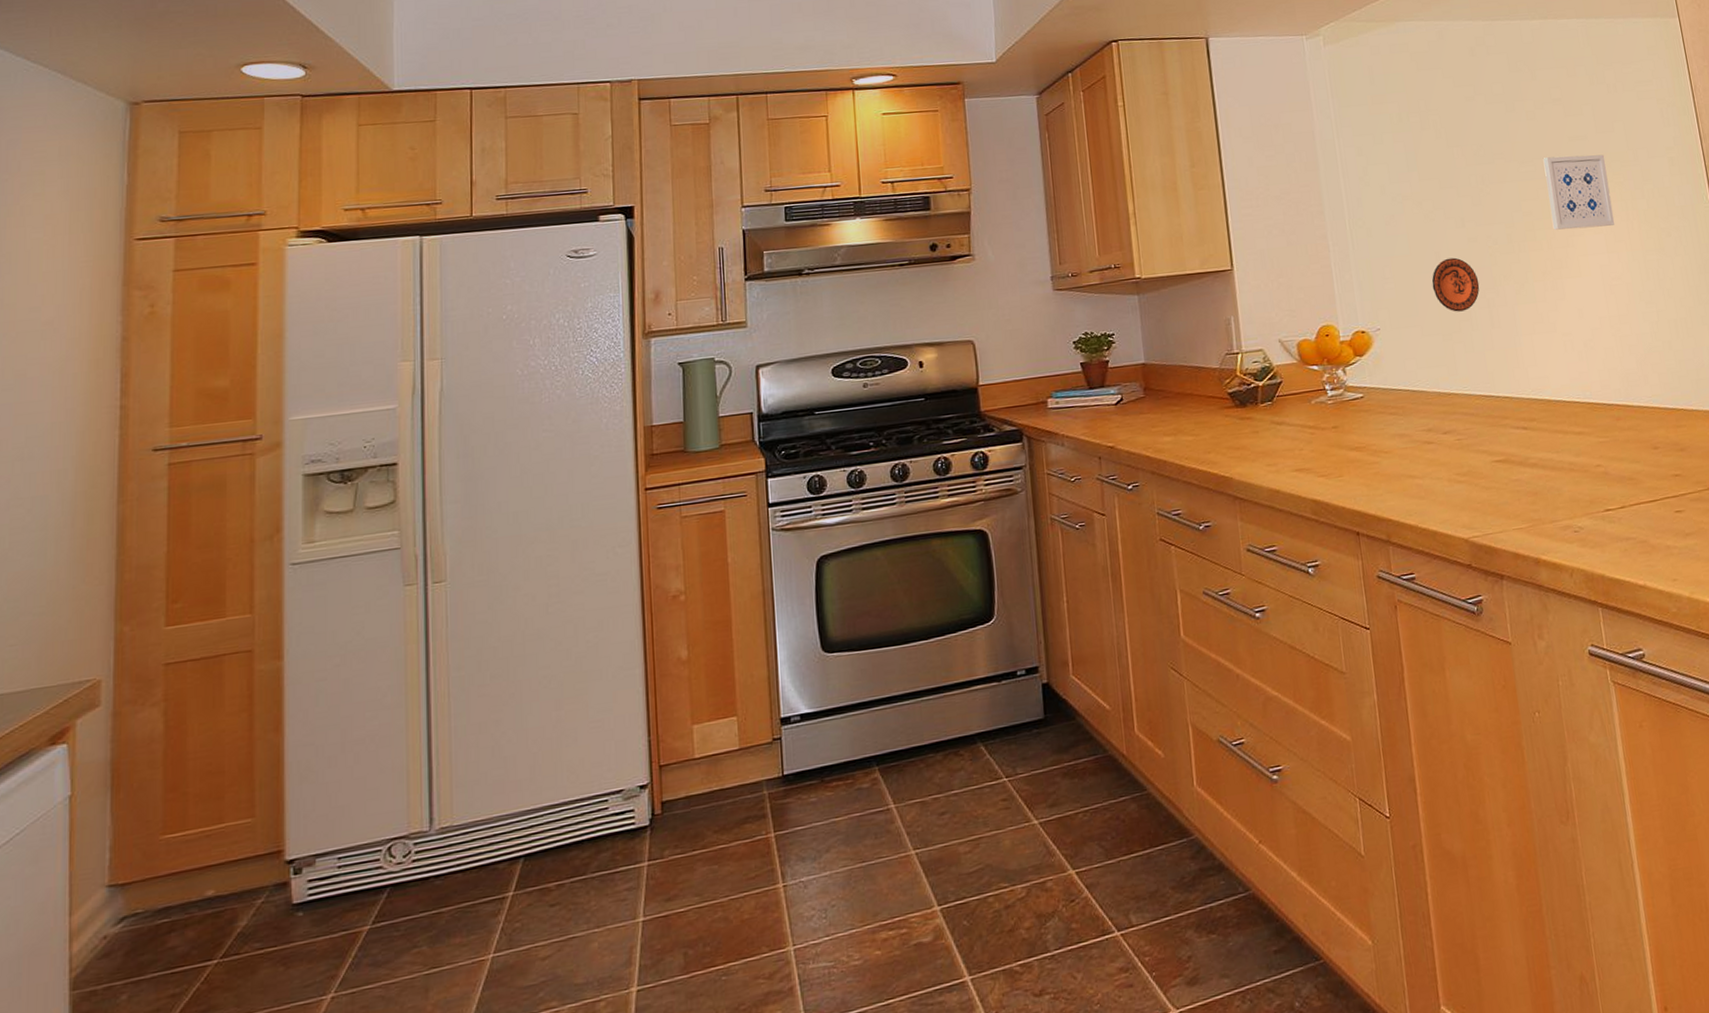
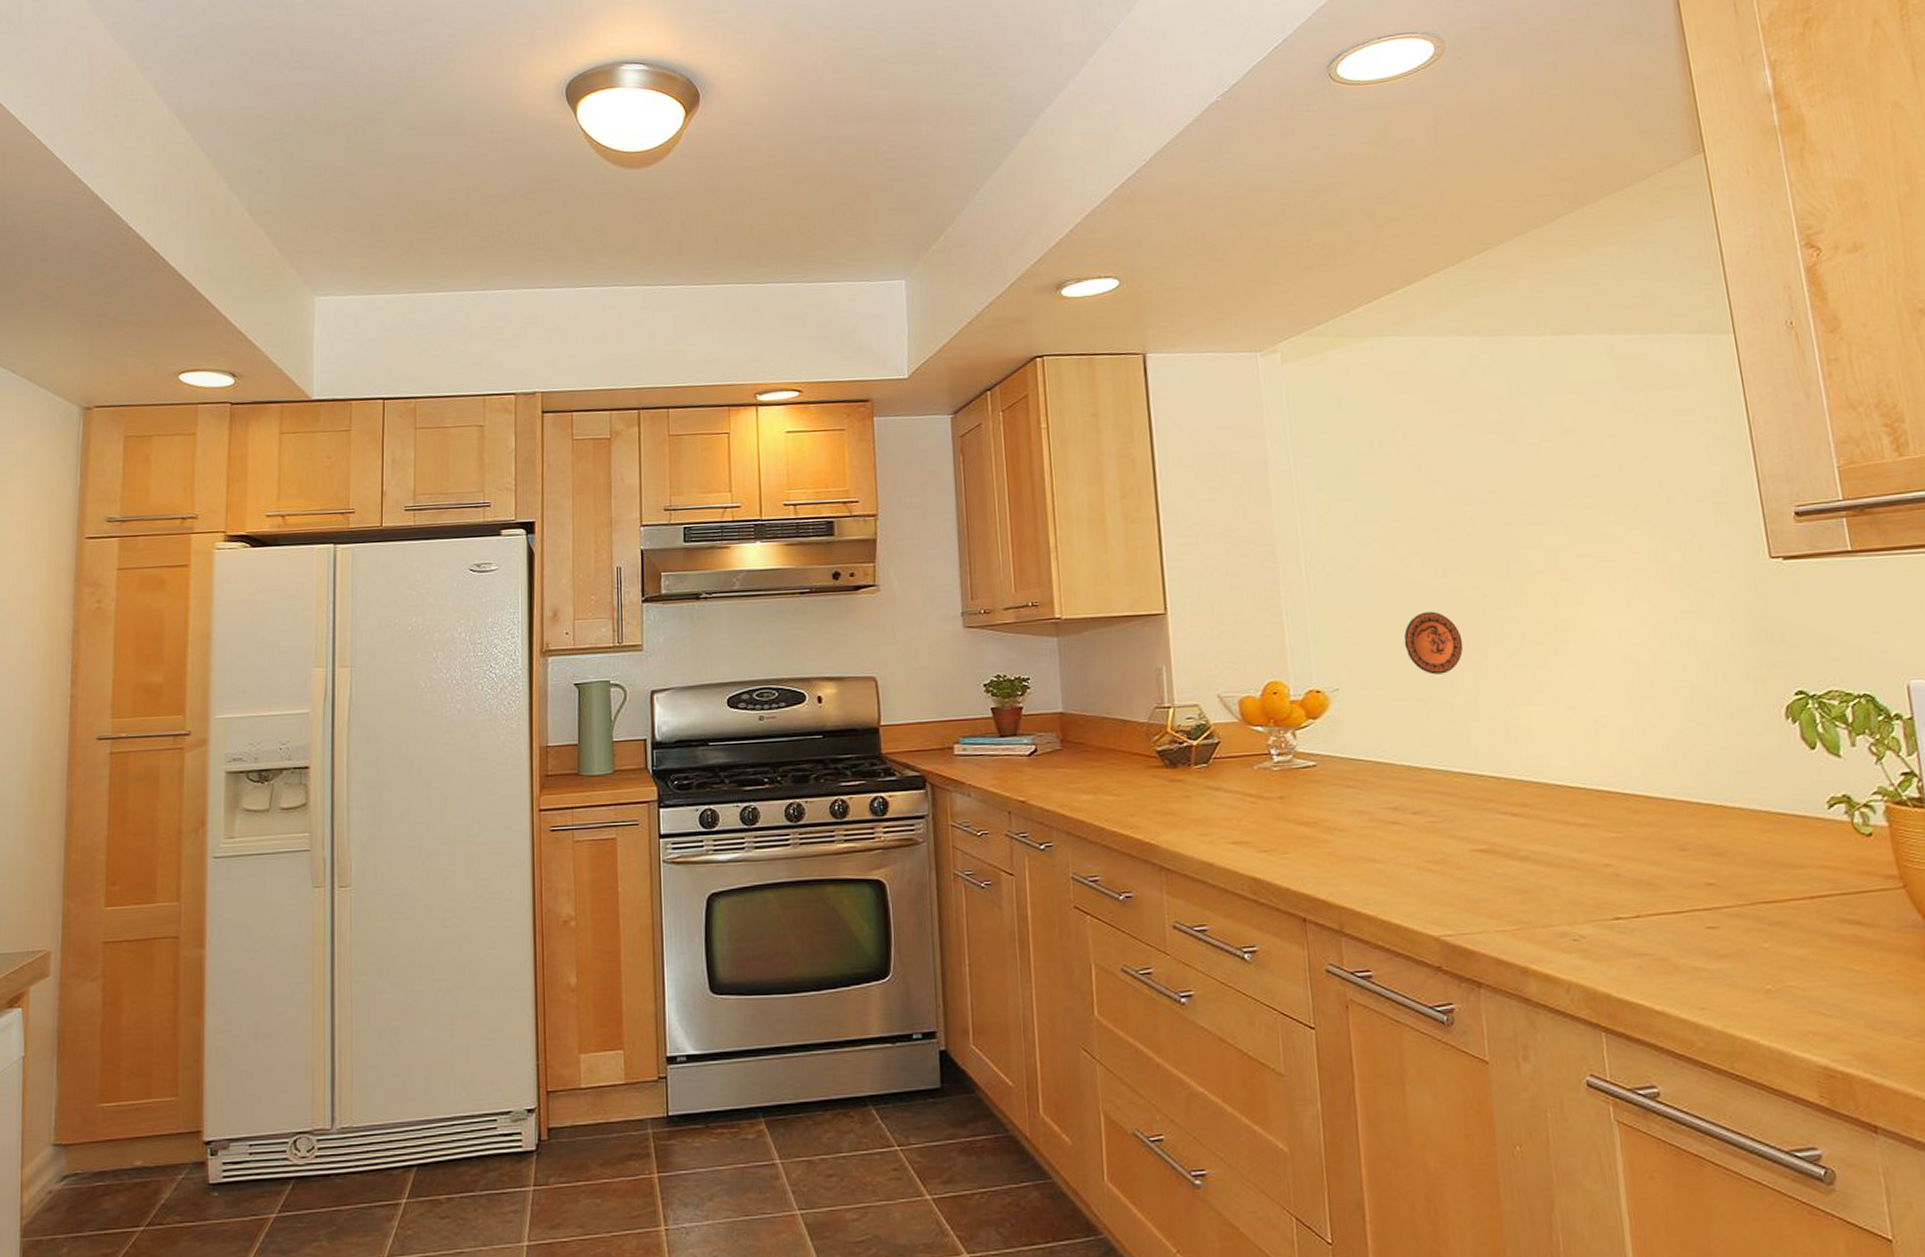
wall art: present [1543,154,1615,230] -> none [1549,496,1640,584]

